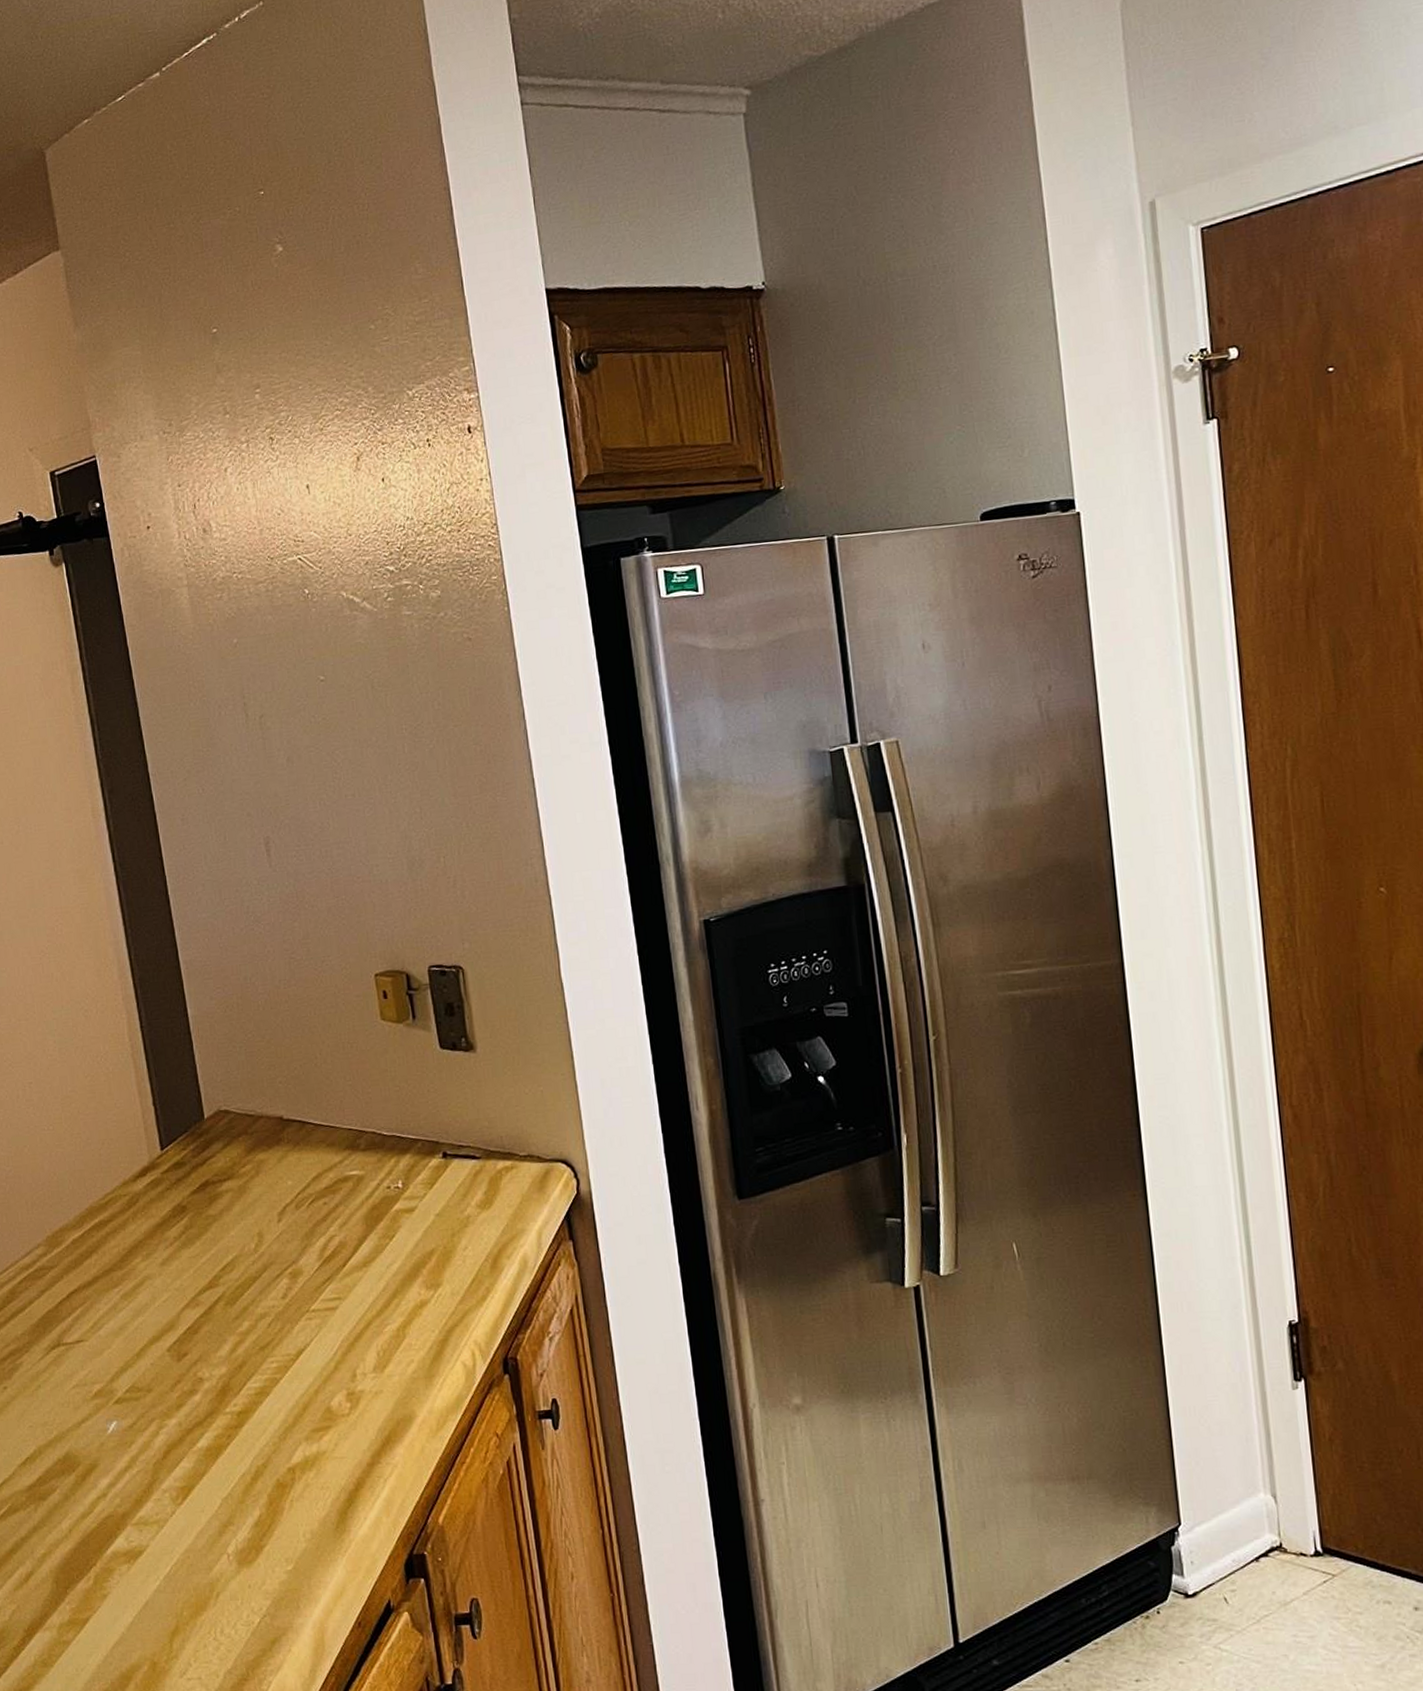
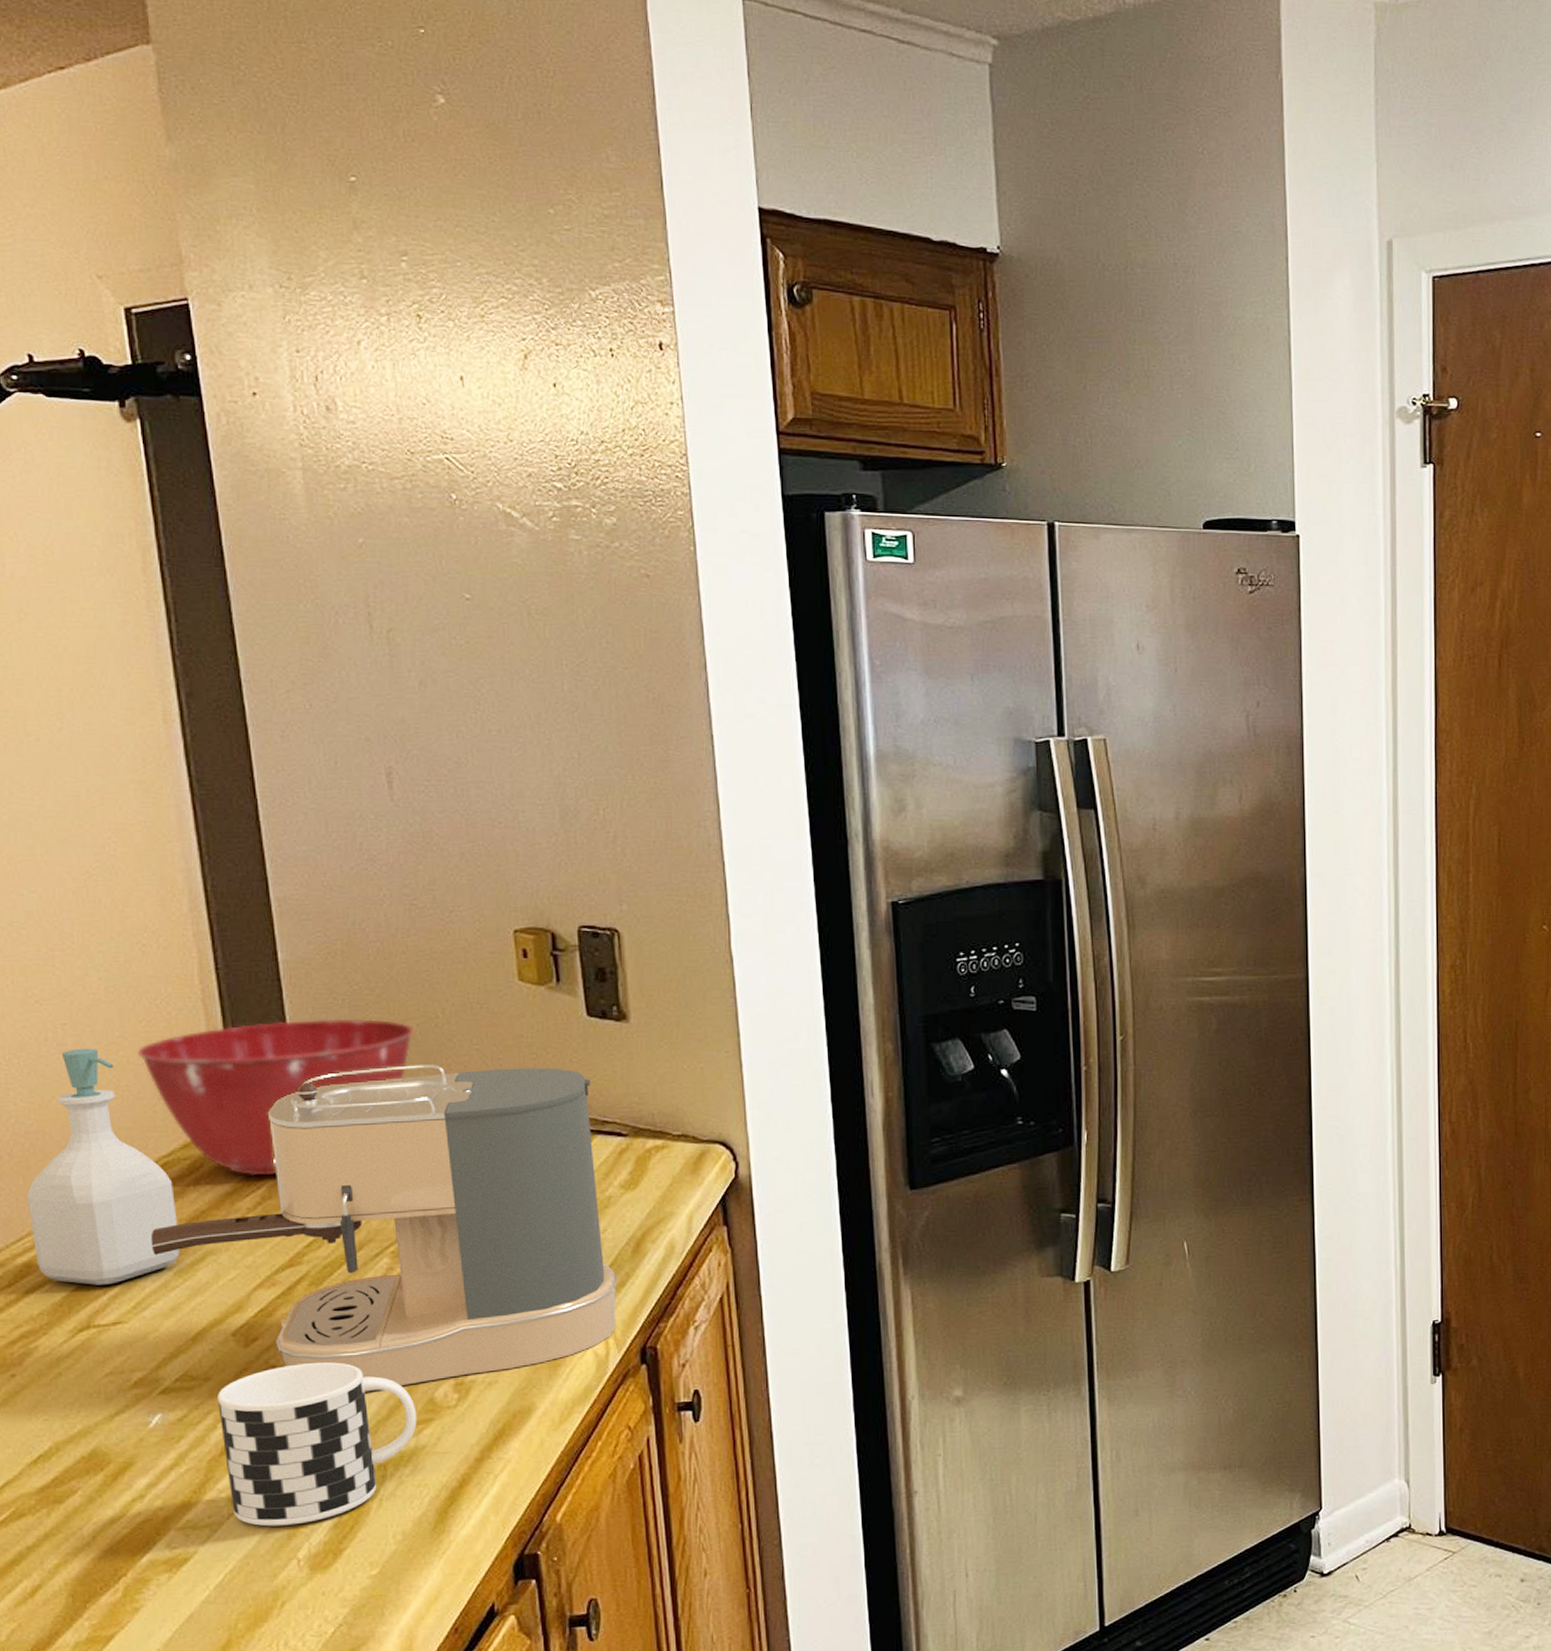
soap bottle: none [9,1102,125,1308] -> present [26,1048,181,1285]
mixing bowl: none [85,1063,298,1208] -> present [138,1018,414,1176]
coffee maker: none [101,1098,480,1402] -> present [150,1065,618,1392]
cup: none [158,1374,318,1524] -> present [218,1362,417,1527]

